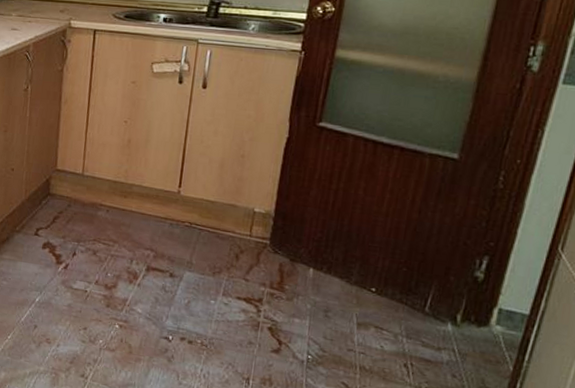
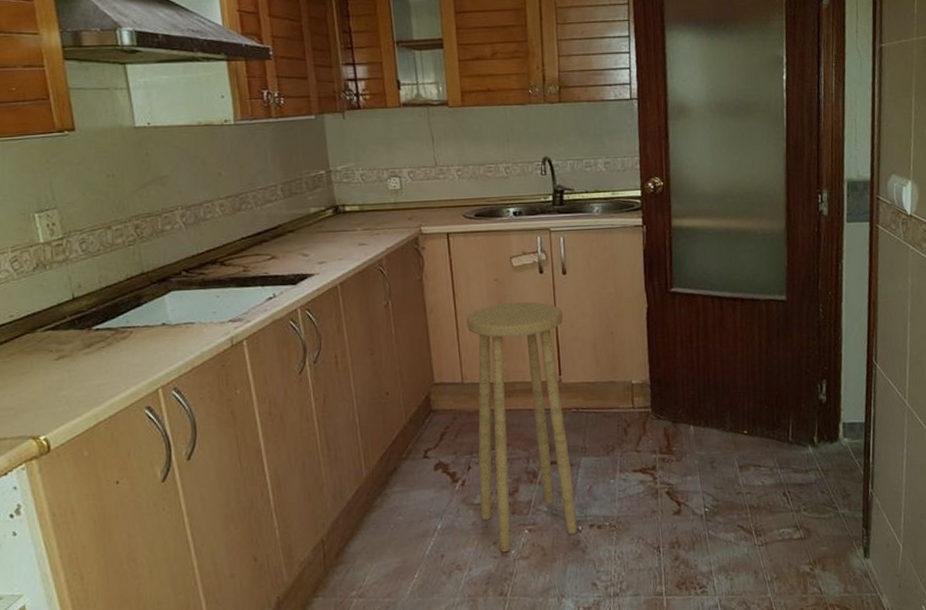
stool: none [76,106,195,342] -> present [466,302,578,552]

